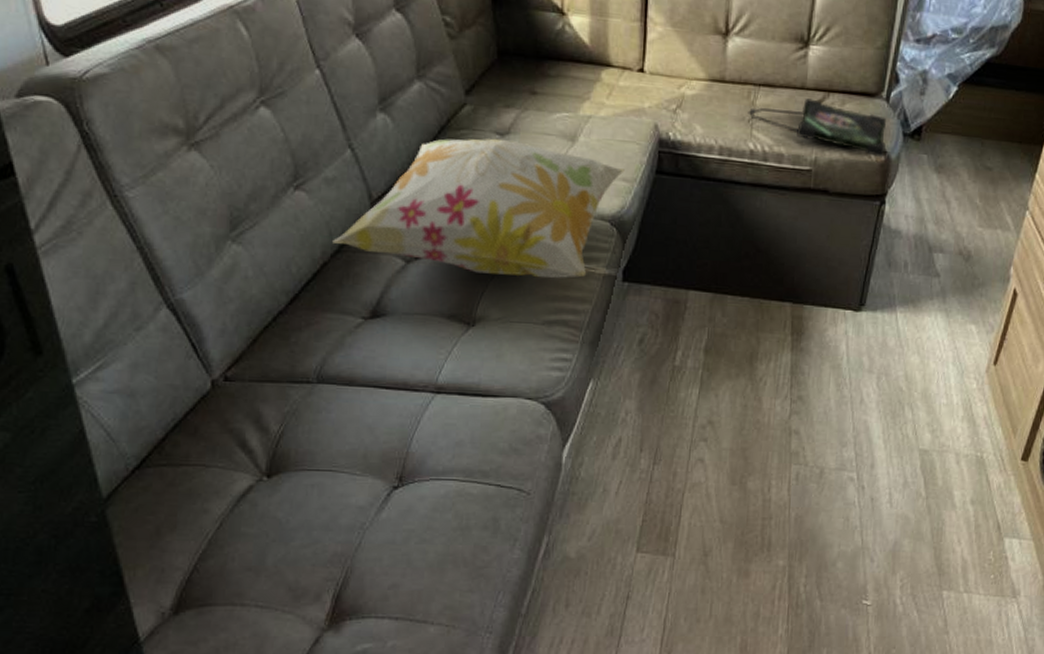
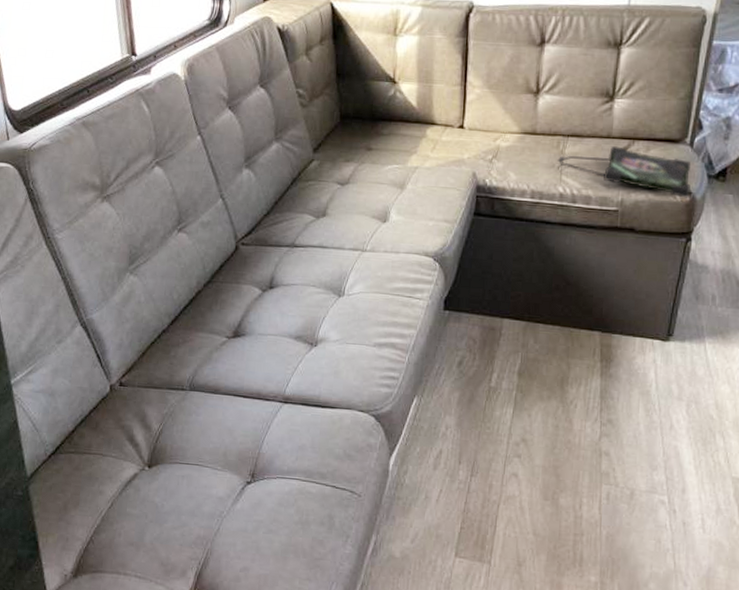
decorative pillow: present [333,138,625,279] -> none [205,187,446,307]

